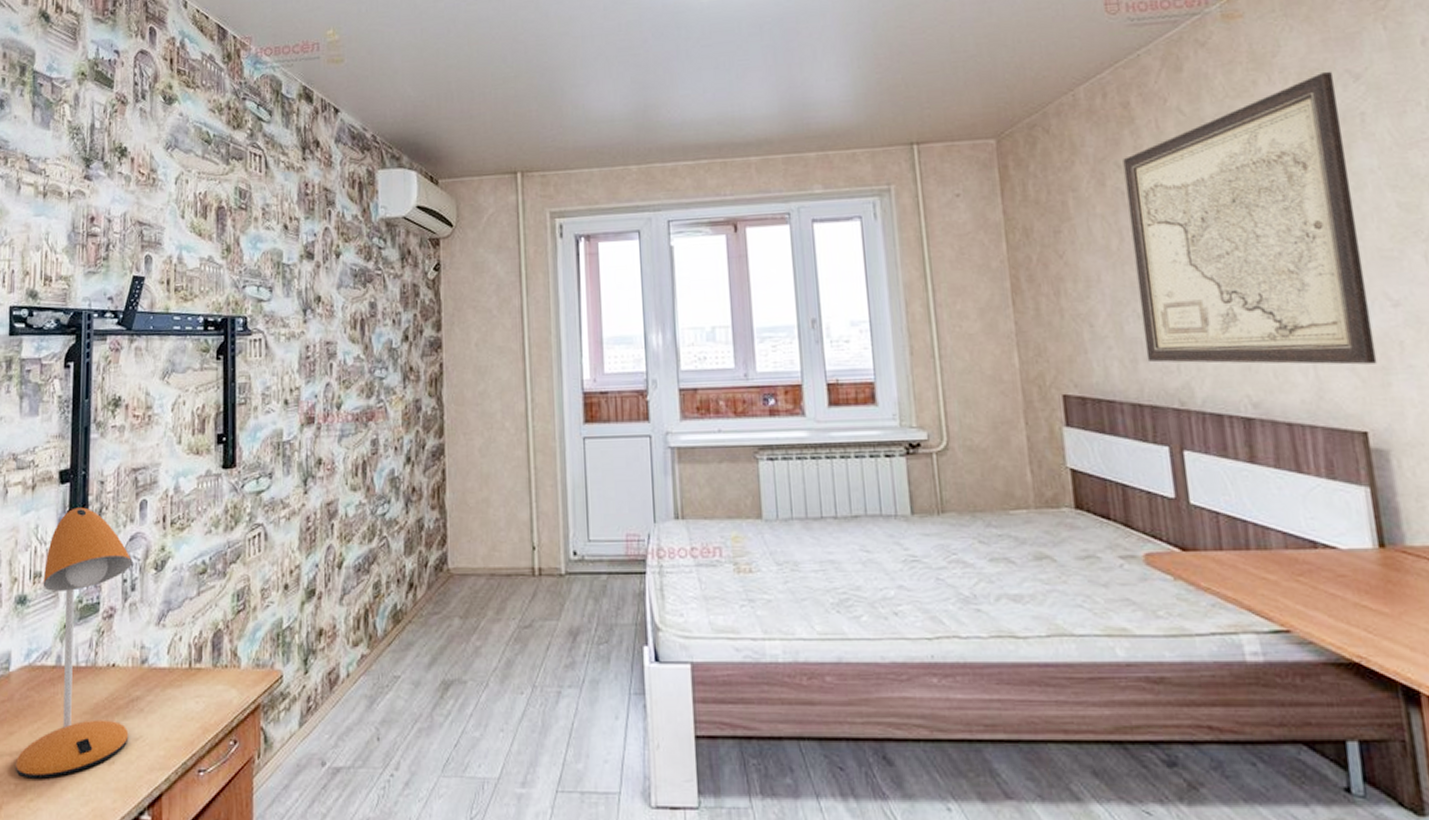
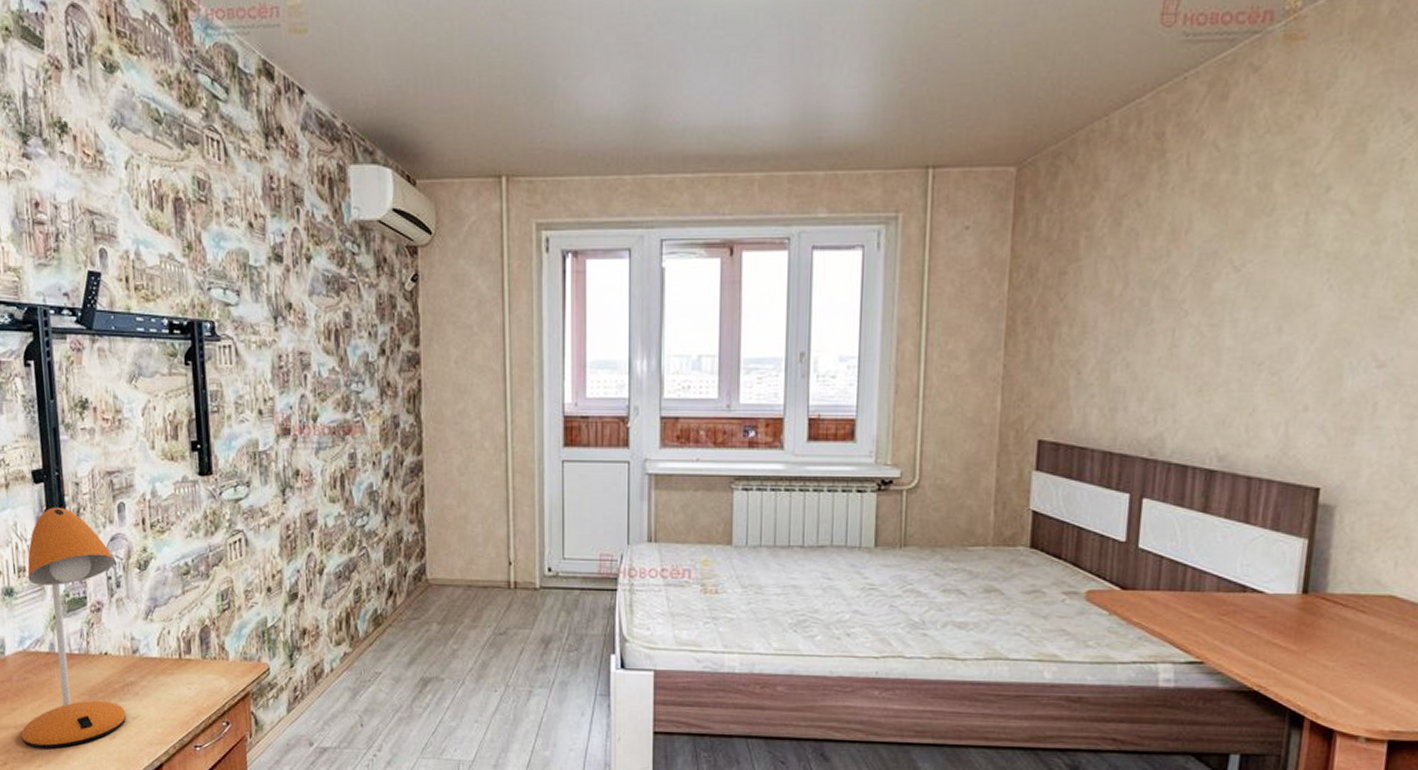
wall art: present [1123,71,1378,365] -> none [1126,109,1385,423]

